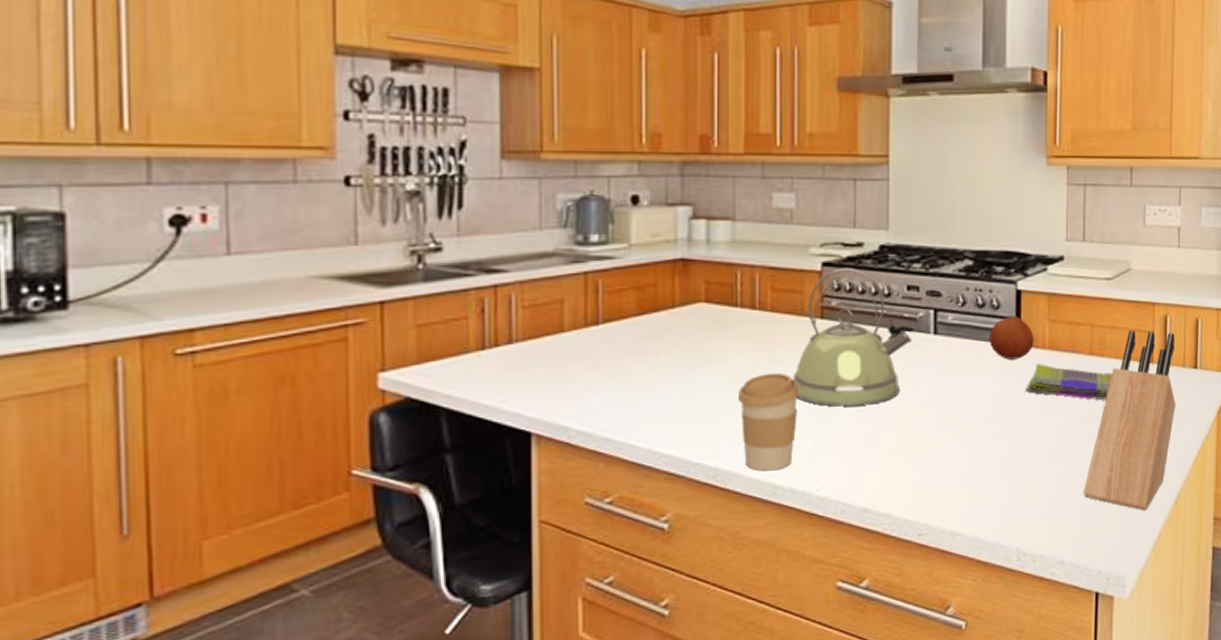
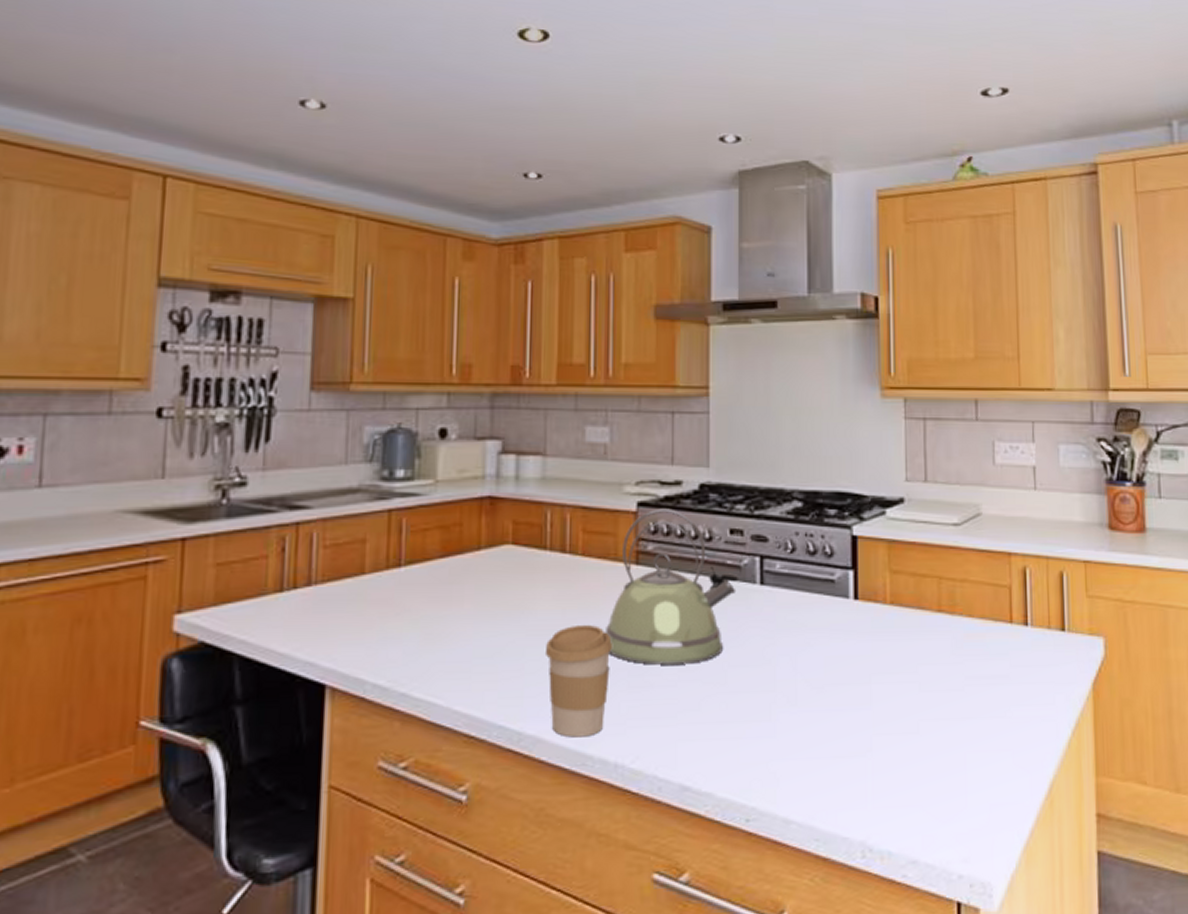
fruit: present [989,316,1034,360] -> none [822,565,873,615]
dish towel: present [1025,364,1113,401] -> none [865,621,966,666]
knife block: present [1084,329,1176,511] -> none [938,583,1042,803]

